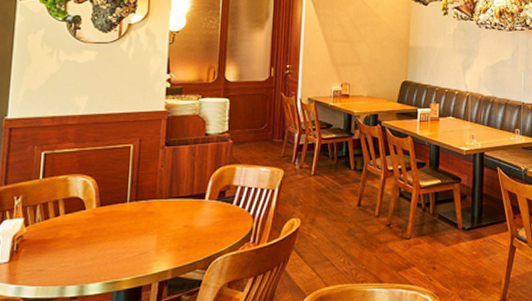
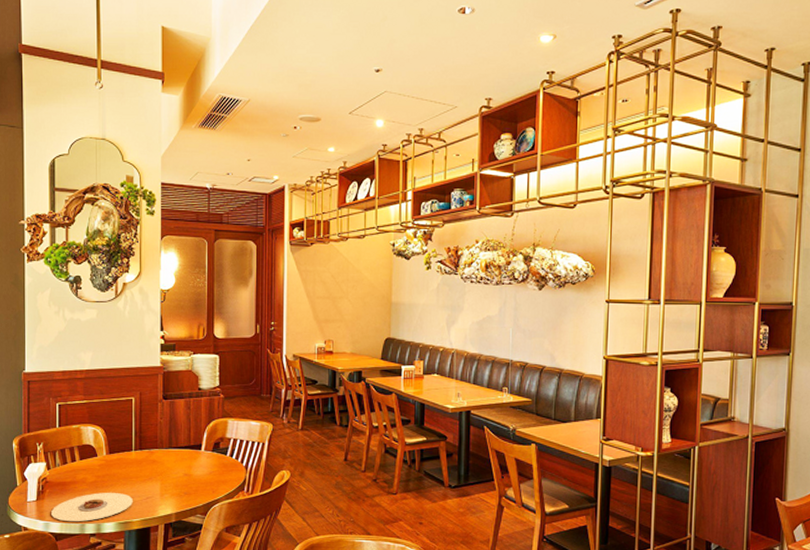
plate: none [25,250,124,285] -> present [51,493,133,522]

